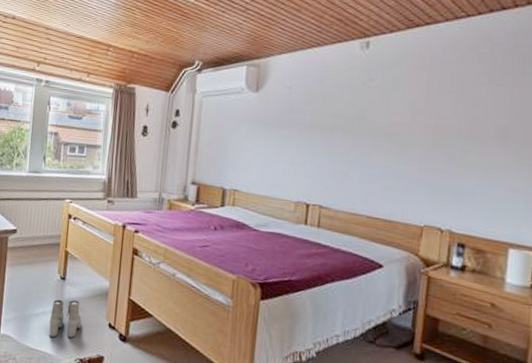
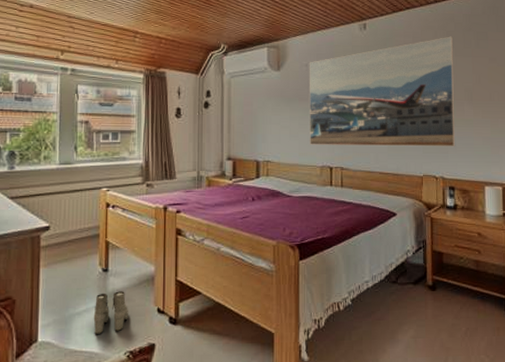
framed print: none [285,59,487,197] -> present [309,36,456,147]

